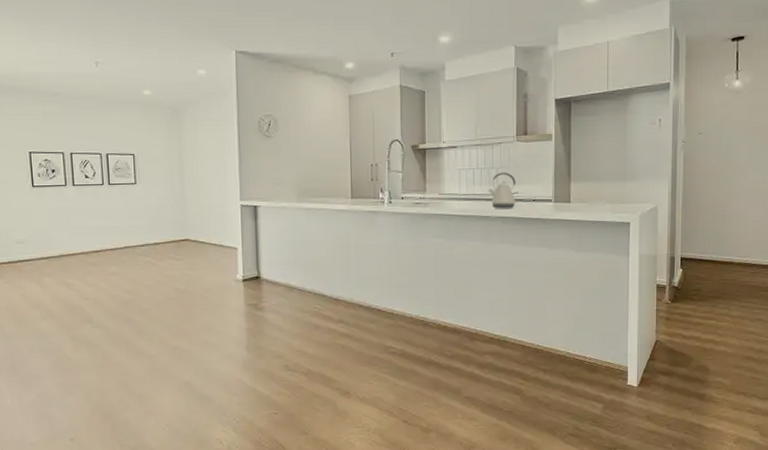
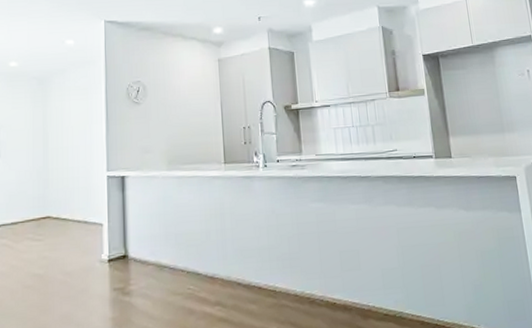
kettle: present [488,172,518,210] -> none [366,129,398,169]

